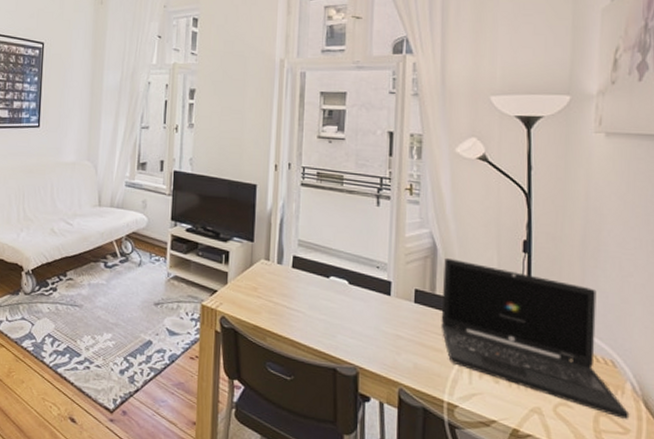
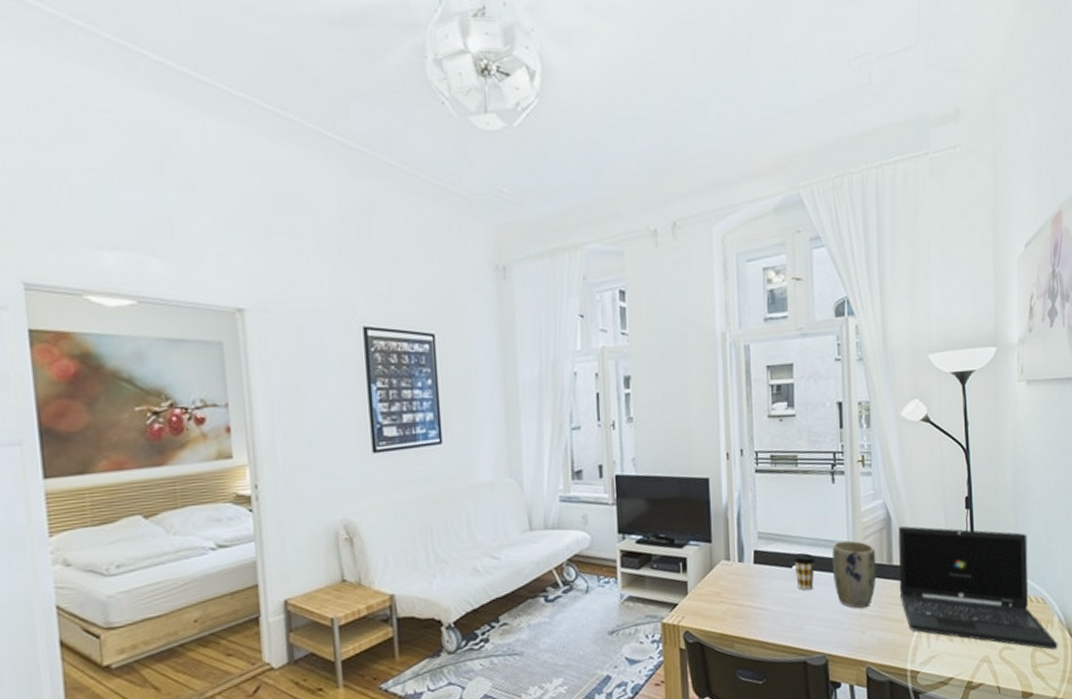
coffee cup: none [330,266,354,303] -> present [792,553,816,591]
plant pot: none [370,261,418,331] -> present [832,540,877,609]

